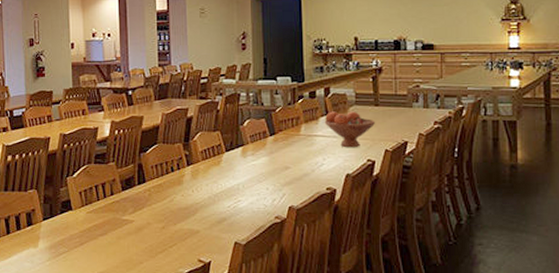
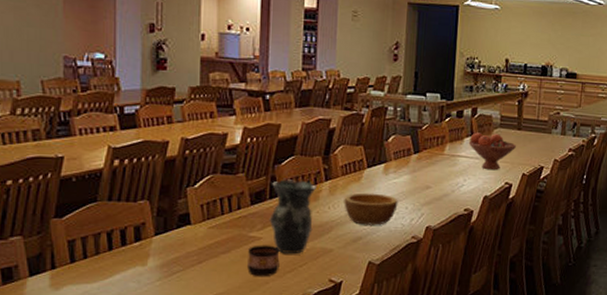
cup: none [123,227,151,258] -> present [247,245,280,277]
vase: none [139,166,181,236] -> present [269,179,318,254]
bowl: none [206,175,259,207] -> present [344,192,398,225]

